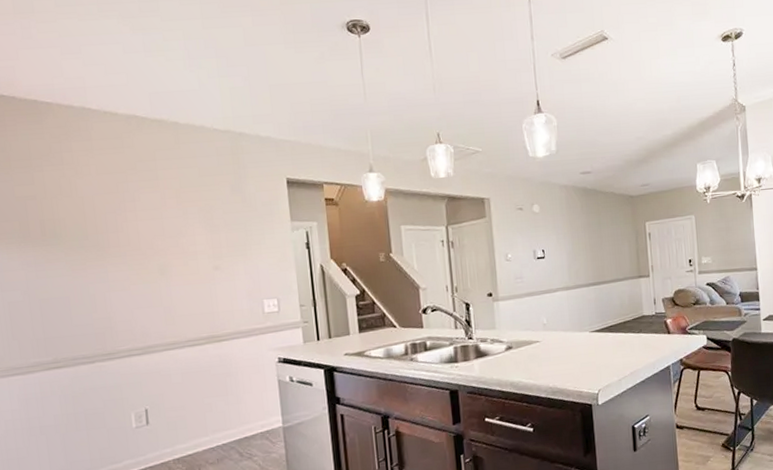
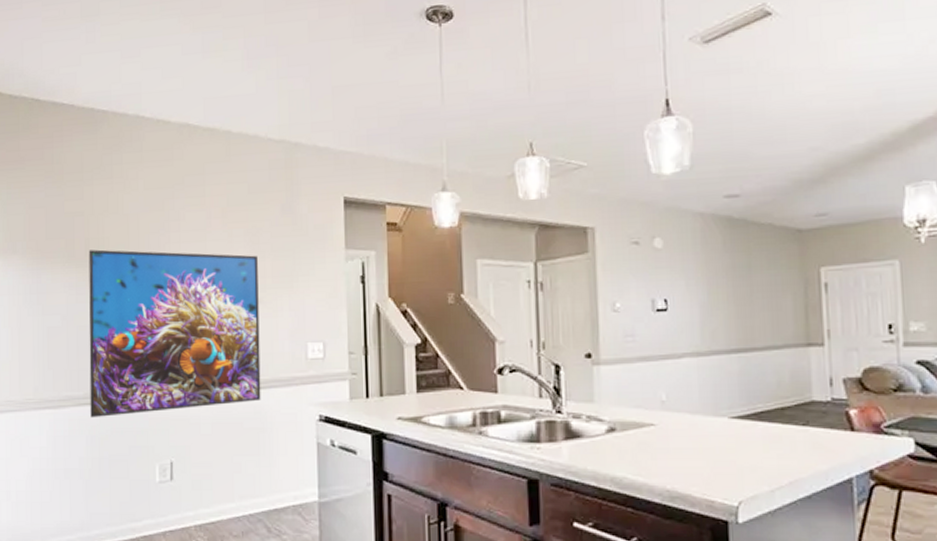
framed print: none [44,229,226,380] -> present [88,249,261,418]

